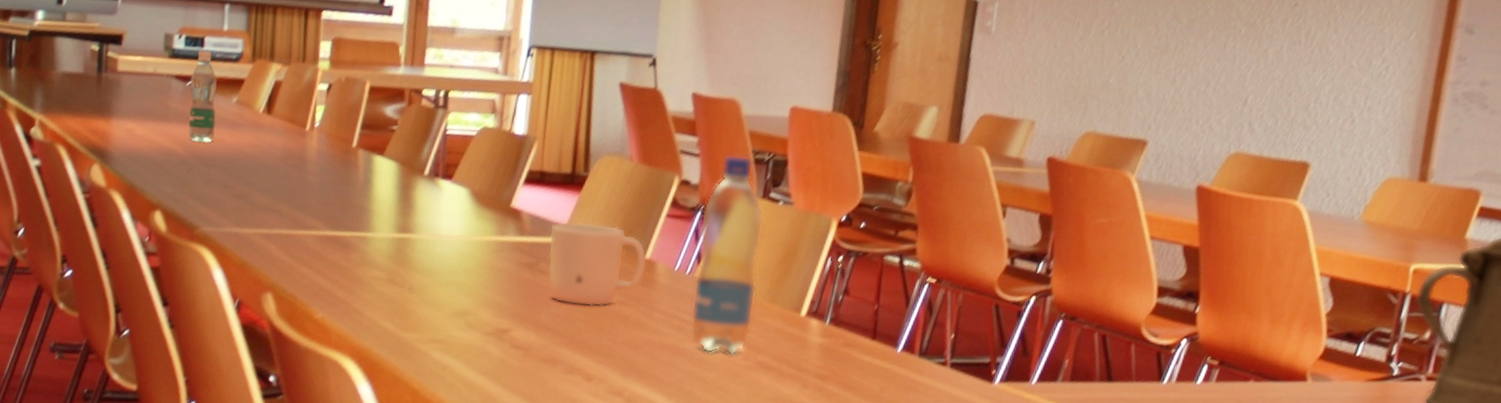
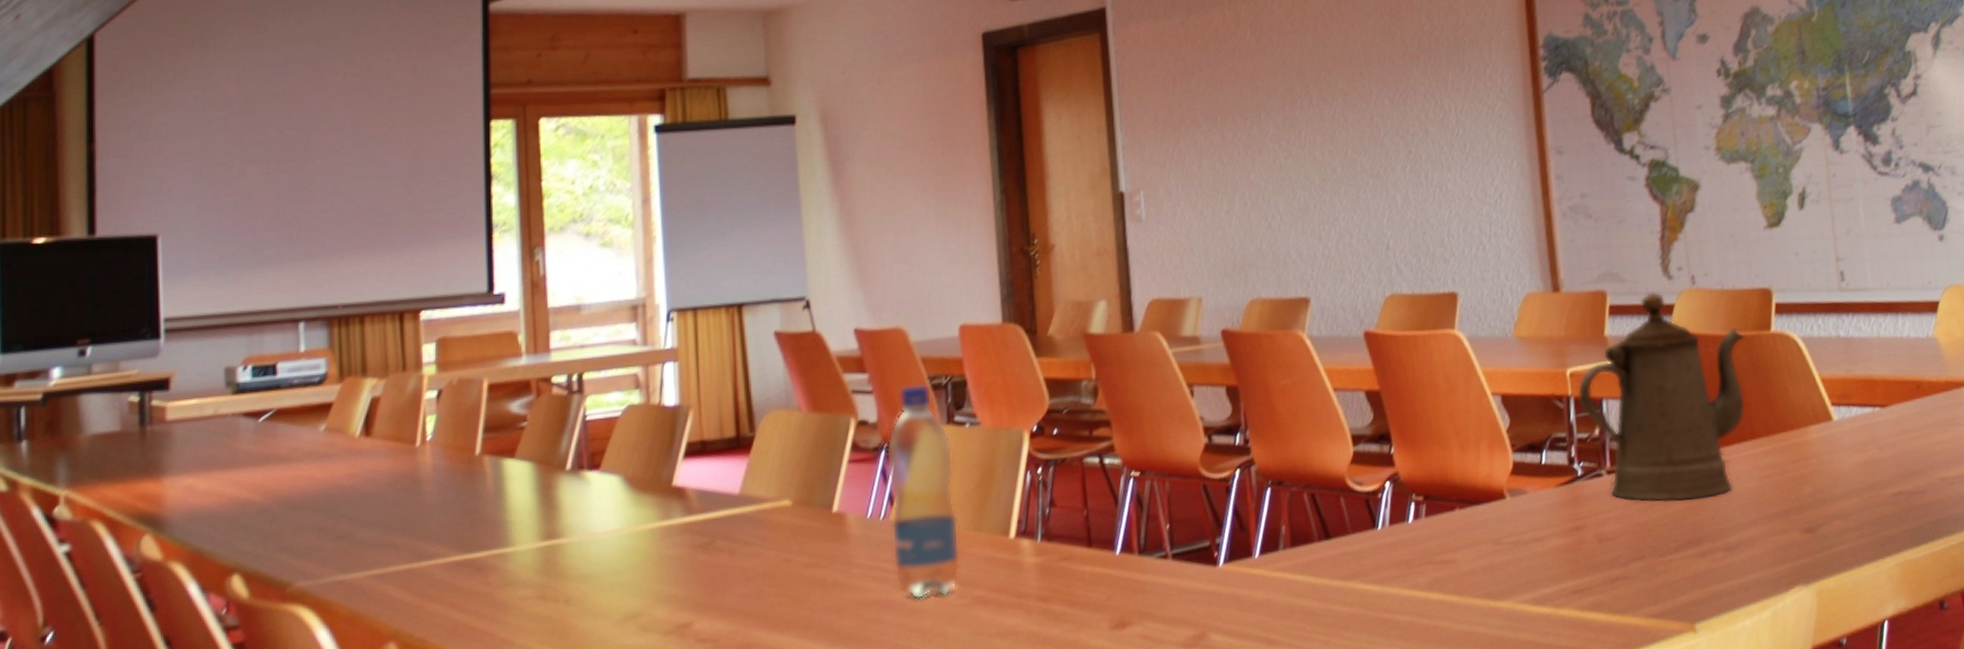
bottle: present [188,50,217,143] -> none [263,378,301,485]
mug: present [547,221,647,307] -> none [722,483,836,580]

